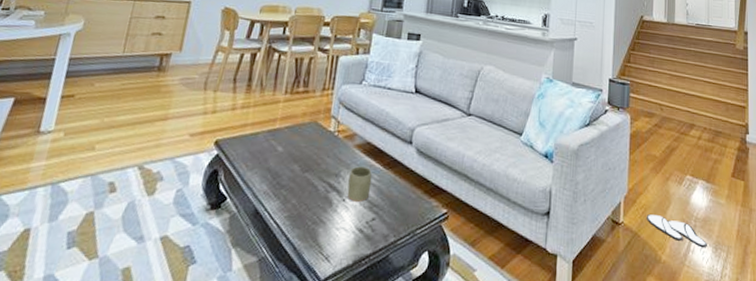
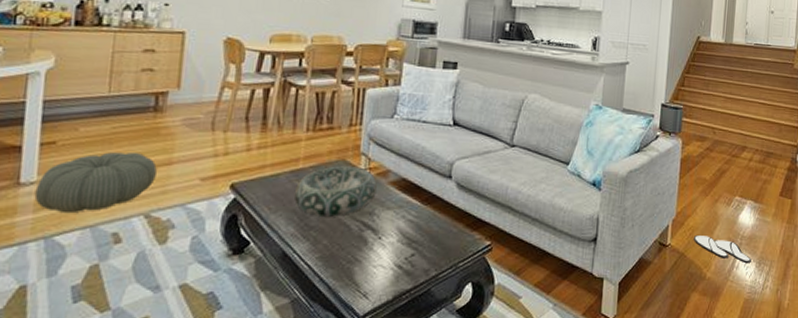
pouf: none [49,106,155,162] -> present [34,152,157,214]
decorative bowl: none [269,127,344,177] -> present [293,166,377,217]
mug: present [347,166,373,202] -> none [383,203,410,239]

